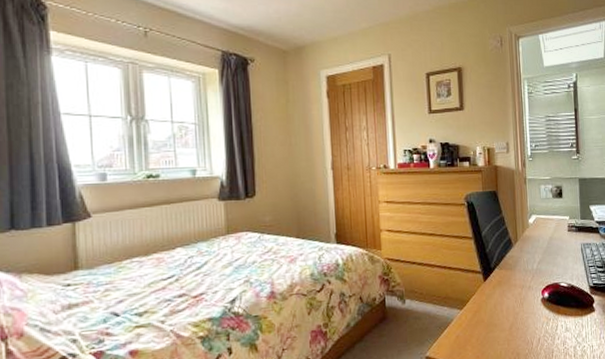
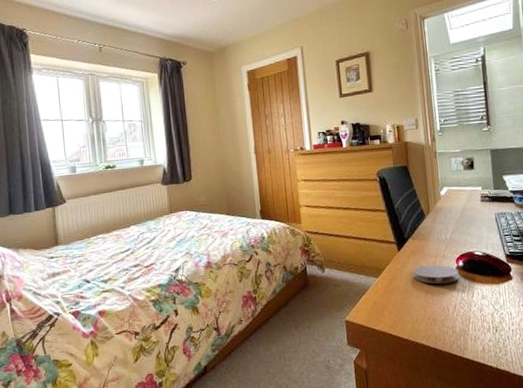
coaster: none [498,296,544,317] -> present [413,264,459,284]

